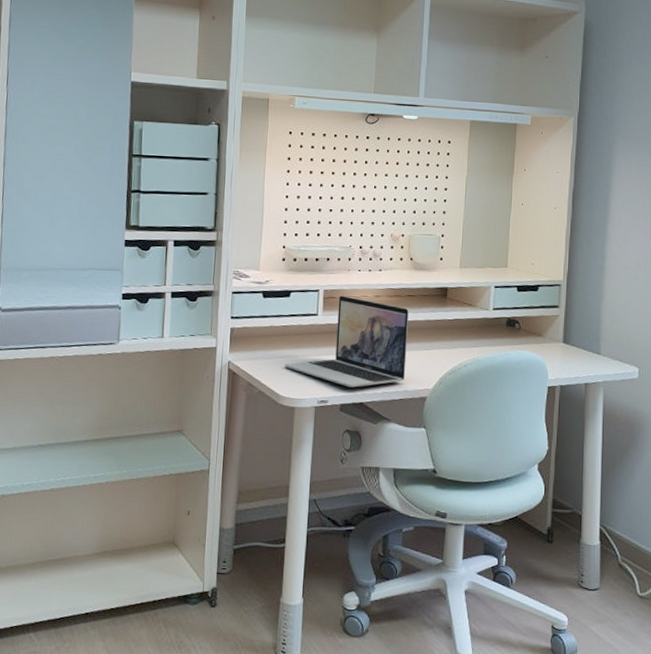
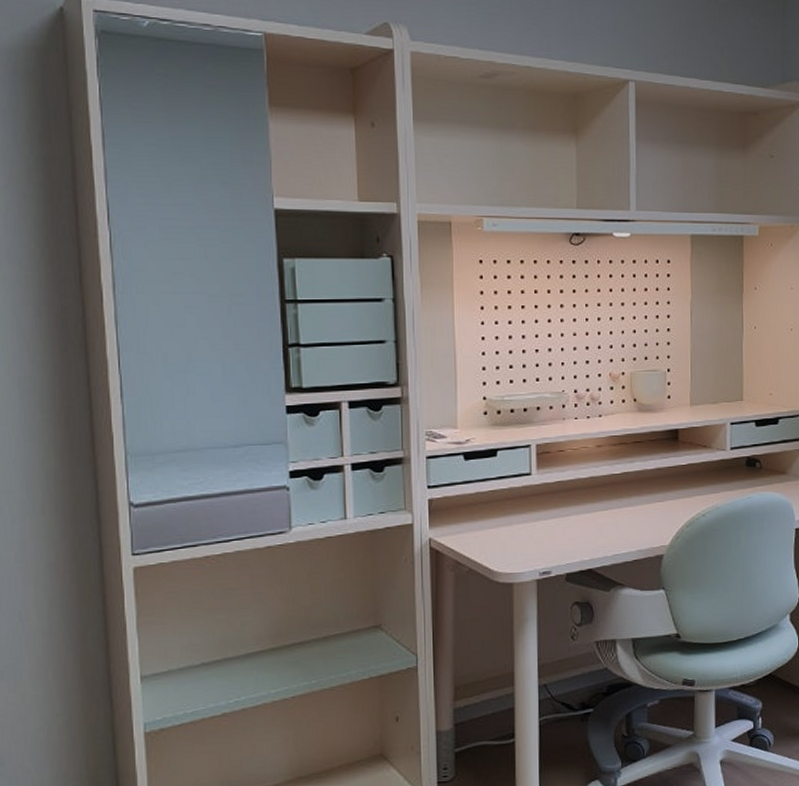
laptop: present [284,295,409,388] -> none [497,449,638,554]

